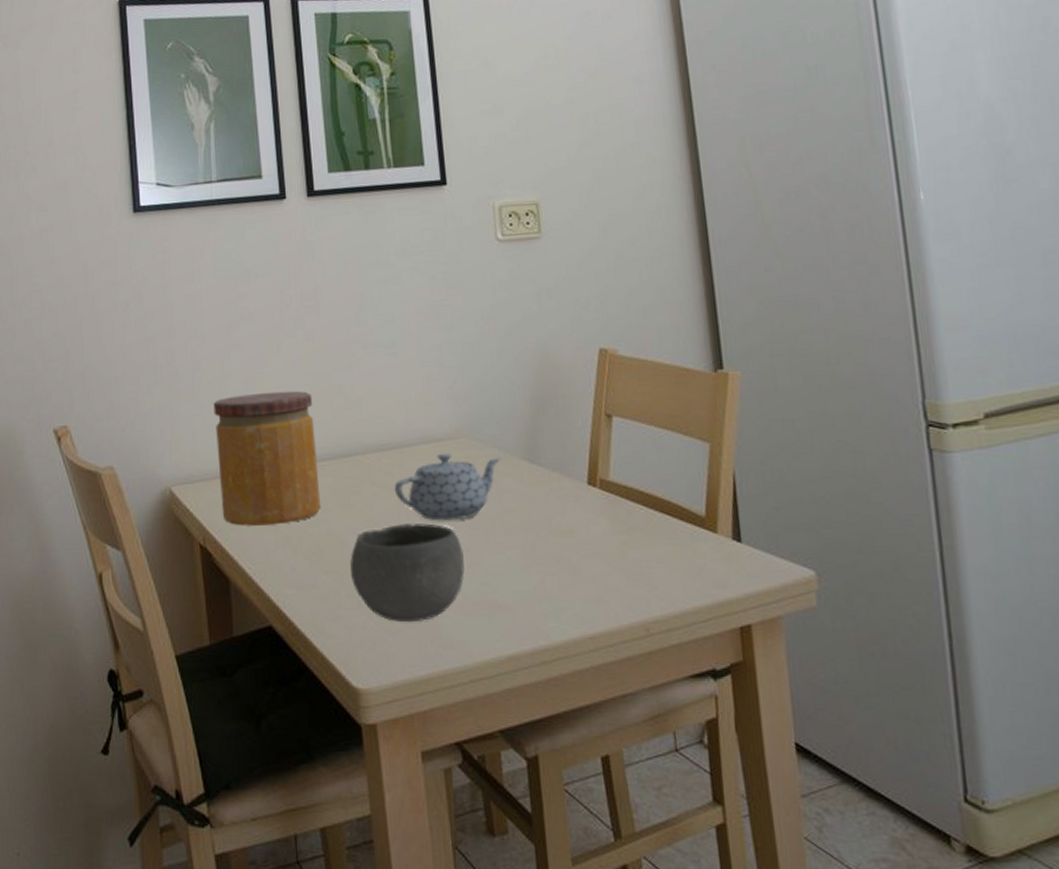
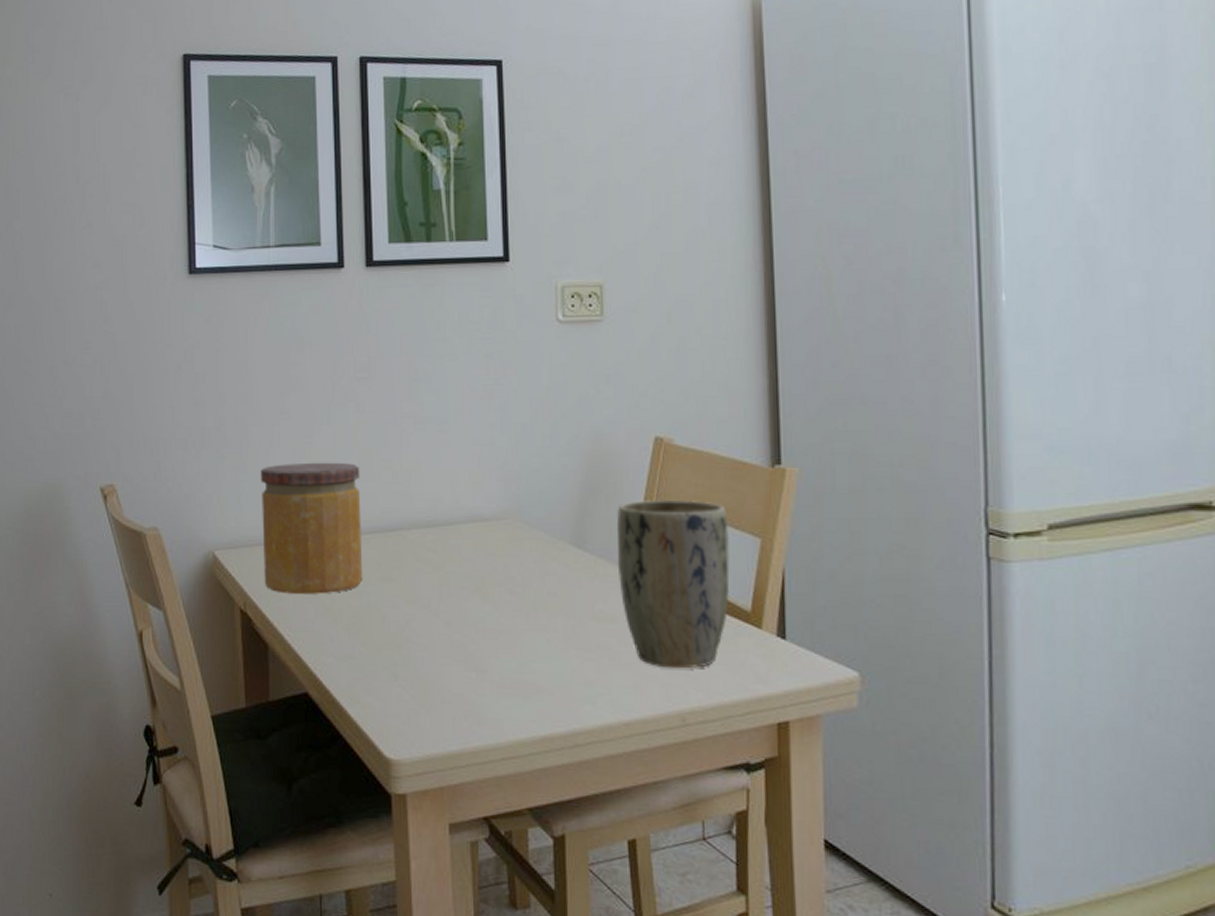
bowl: present [349,523,465,623] -> none [388,601,503,698]
teapot: present [394,452,502,521] -> none [437,533,548,601]
plant pot: none [568,409,684,579] -> present [616,500,730,669]

